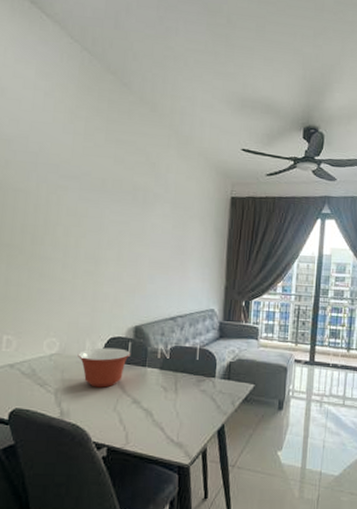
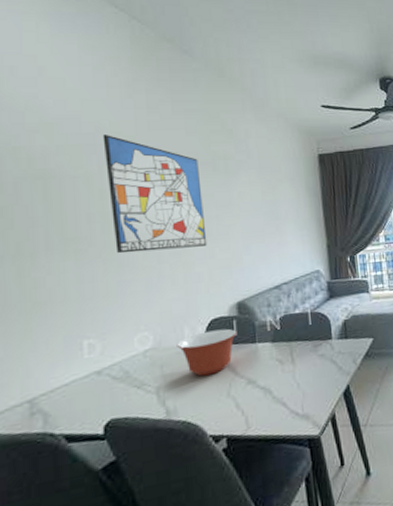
wall art: none [40,155,121,269] -> present [102,135,208,254]

